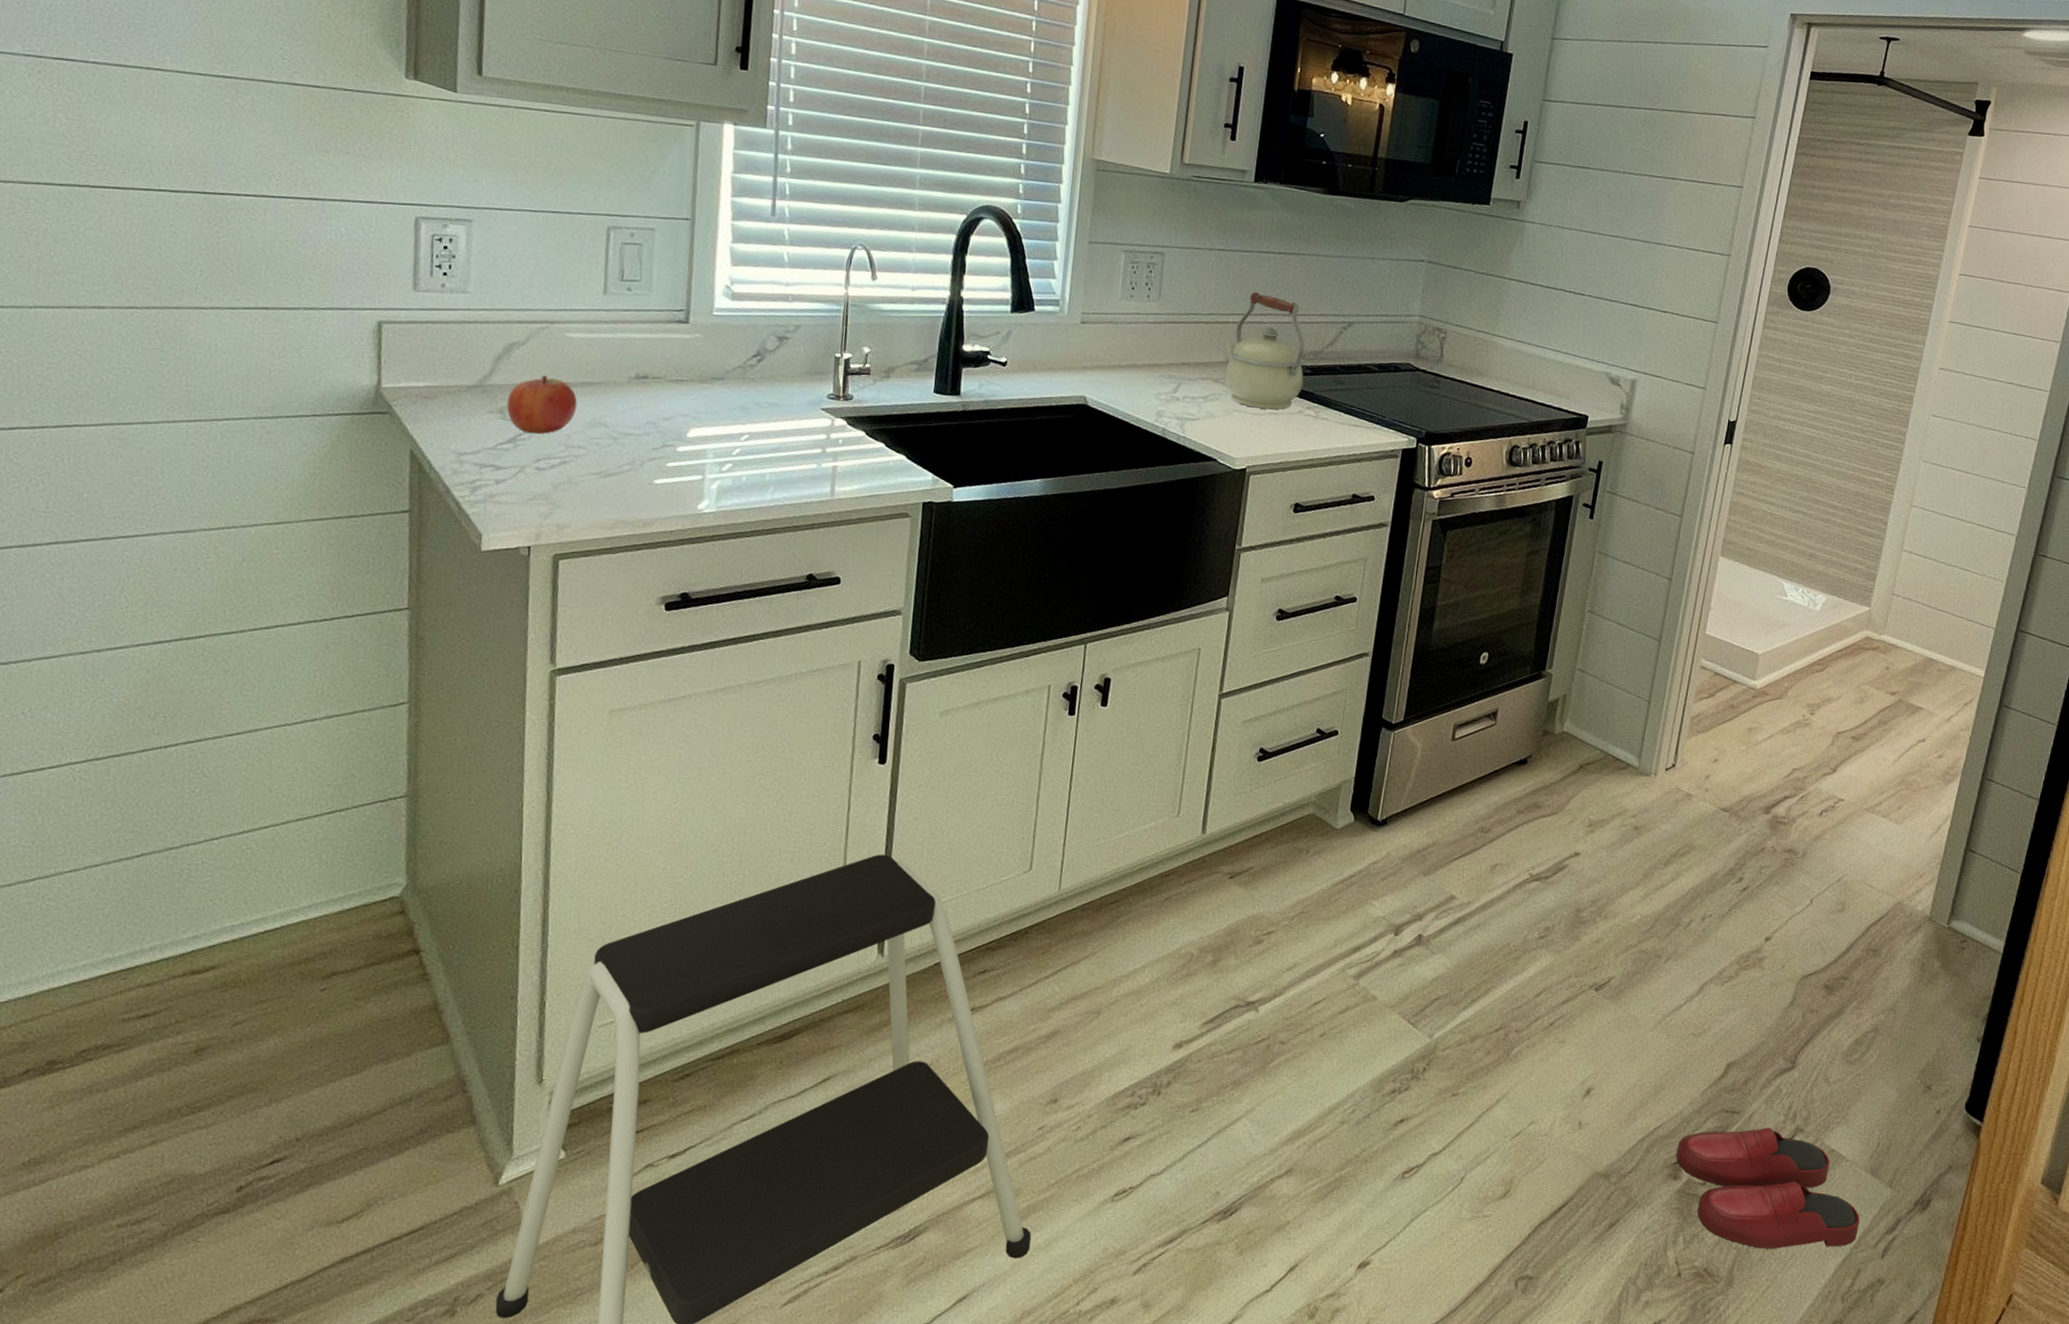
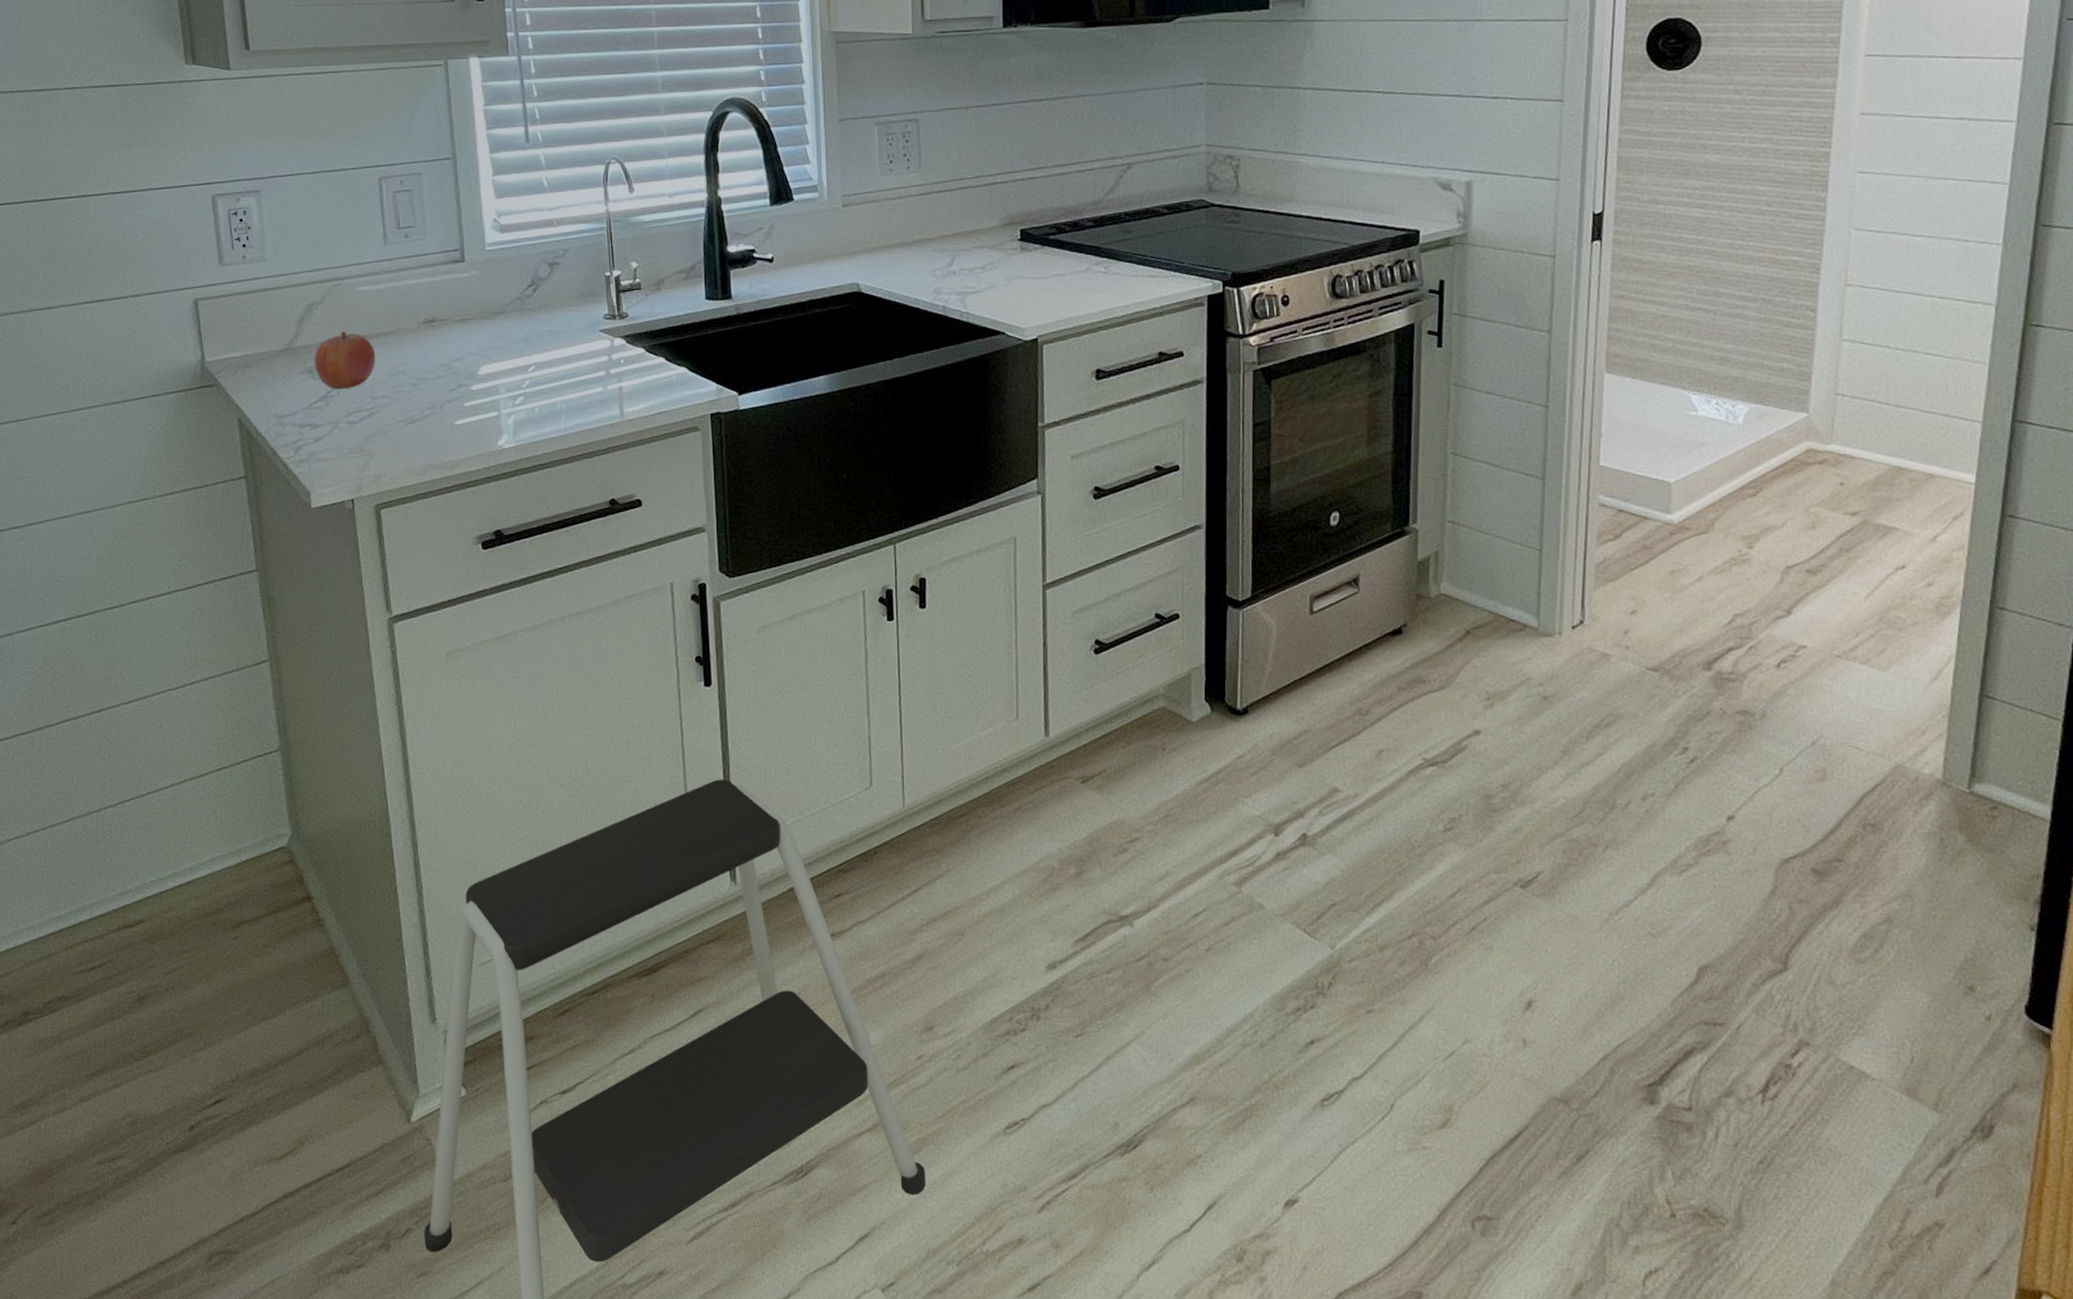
kettle: present [1224,292,1305,410] -> none [997,146,1087,272]
slippers: present [1676,1127,1860,1249] -> none [1649,1041,1900,1186]

